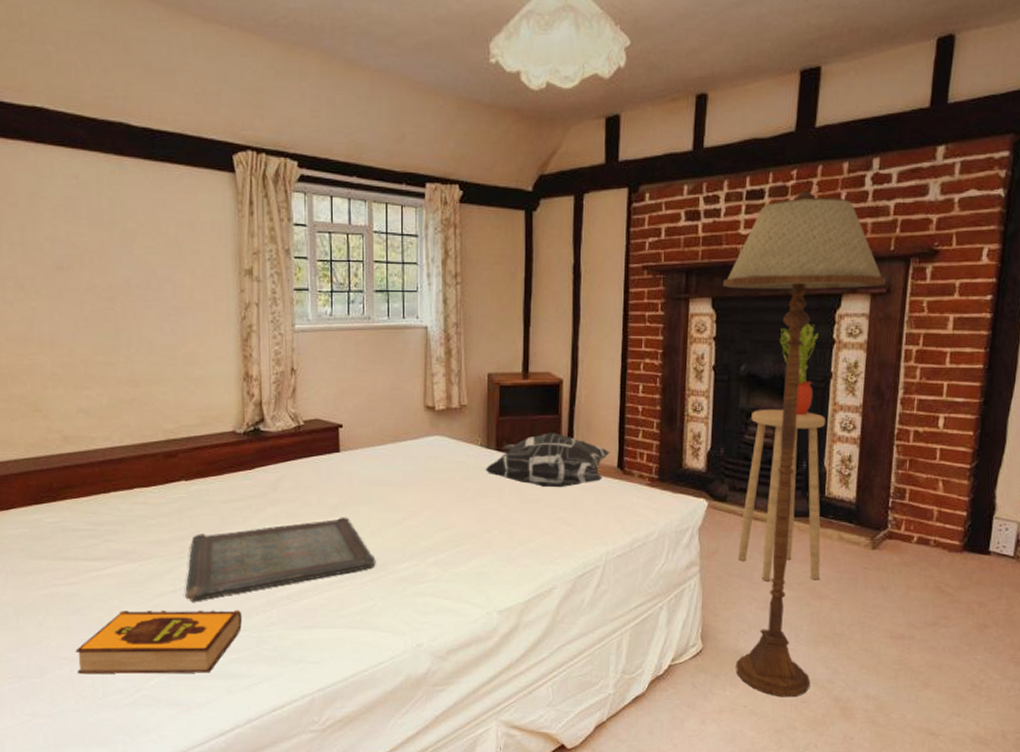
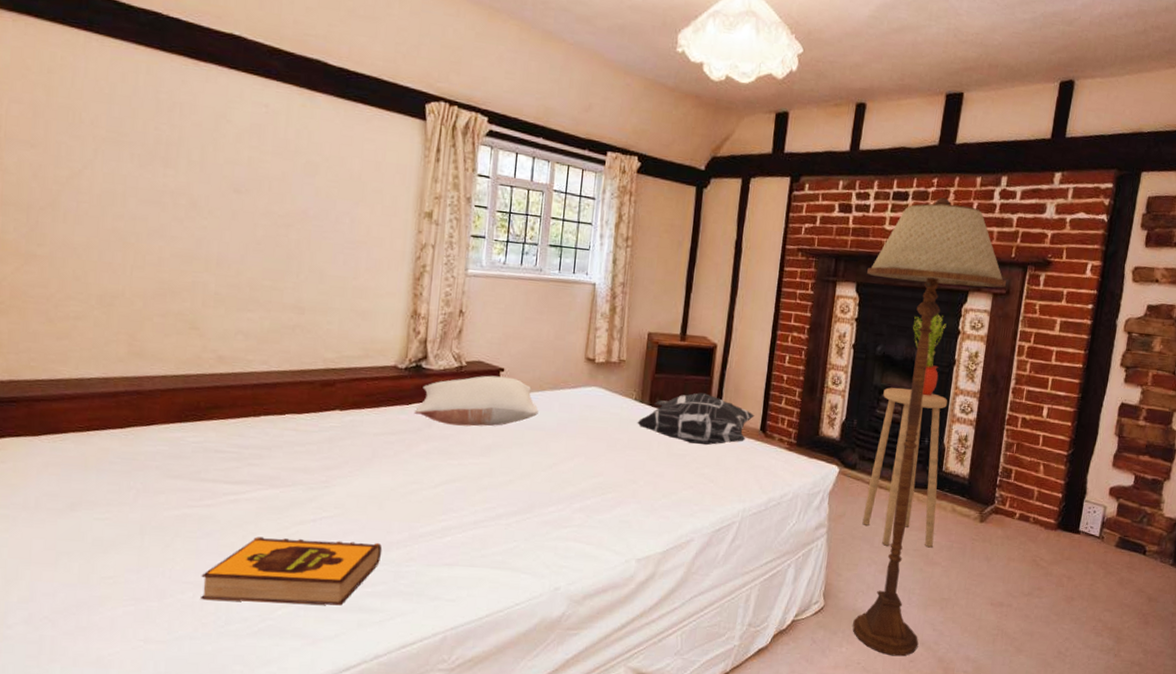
serving tray: present [185,517,376,601] -> none [325,458,523,532]
pillow: none [257,433,382,487] -> present [414,375,539,427]

